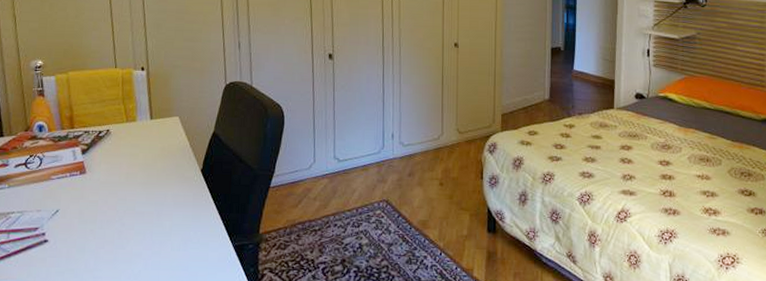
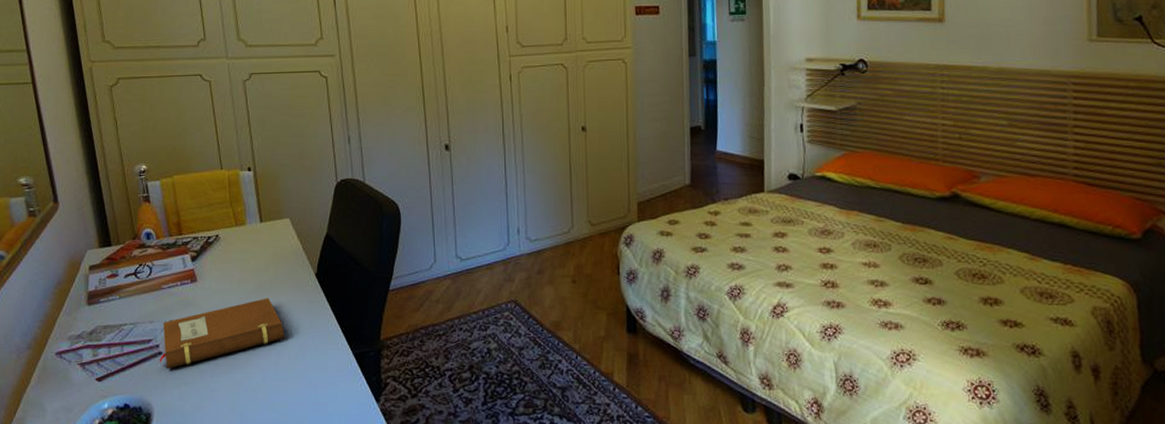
notebook: none [44,191,169,257] -> present [159,298,285,369]

